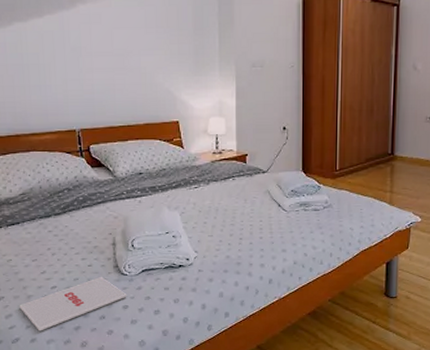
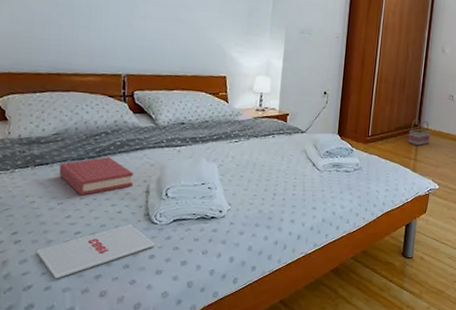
hardback book: none [29,213,99,251] -> present [59,157,133,196]
basket: none [382,147,407,177] -> present [408,118,430,146]

